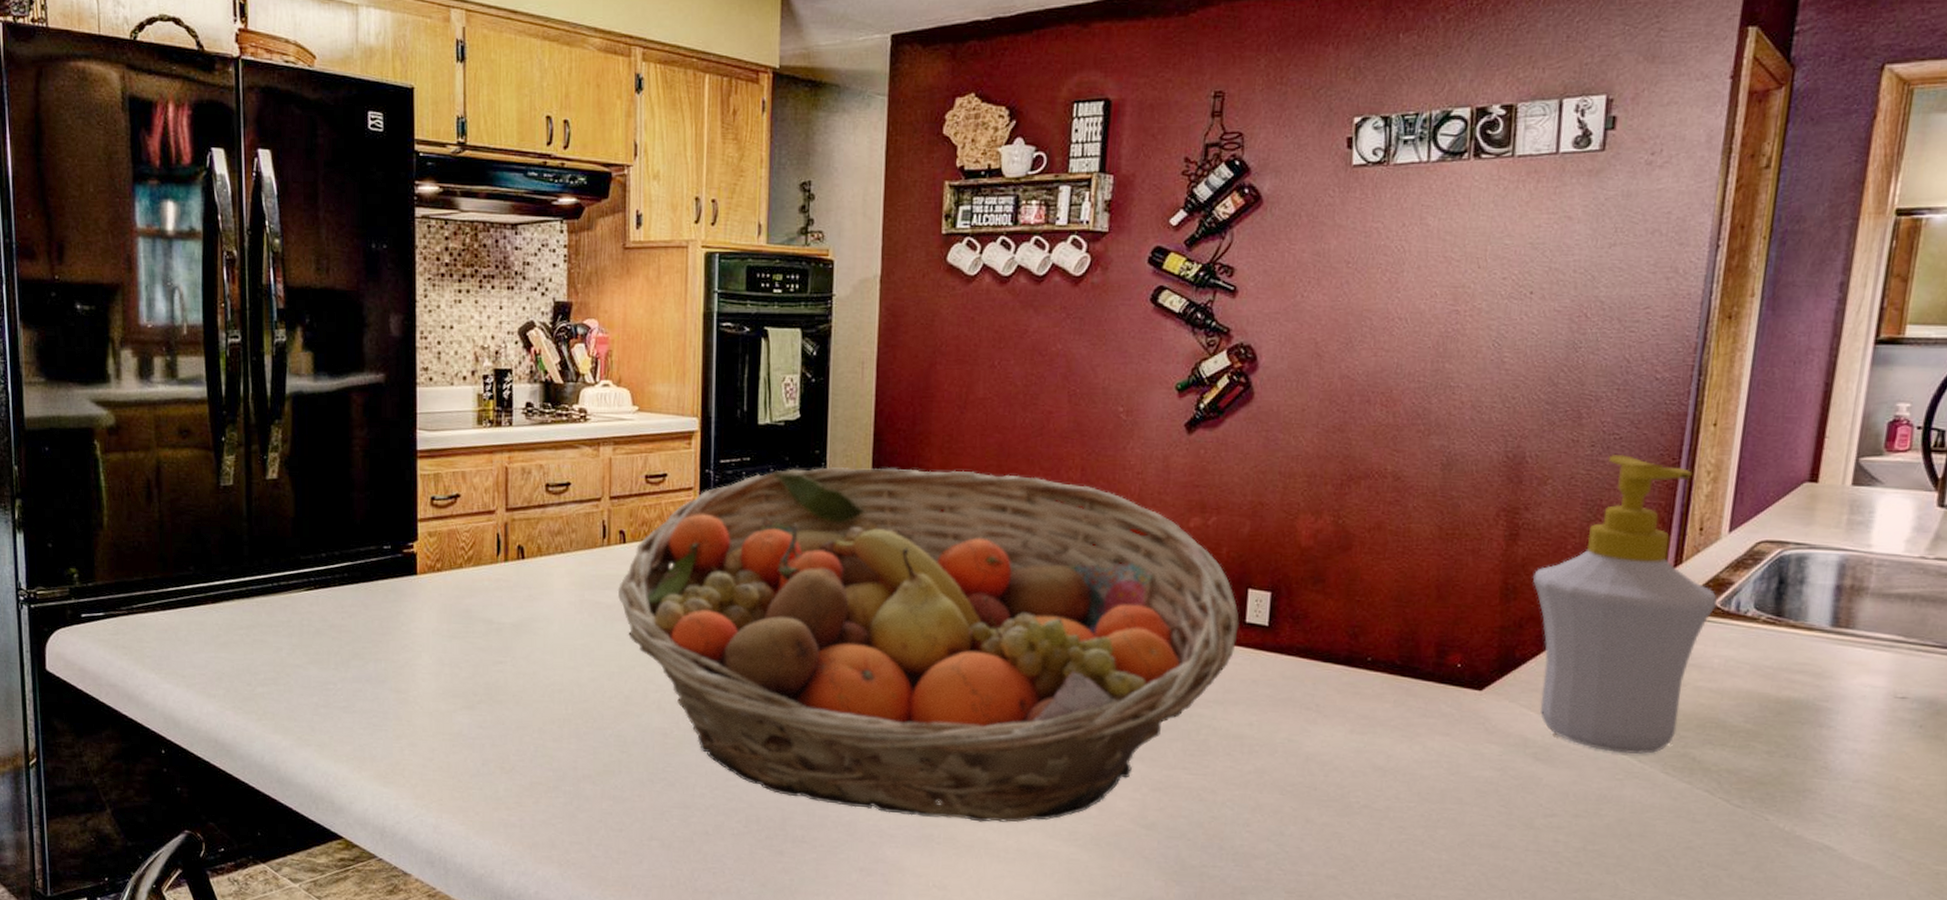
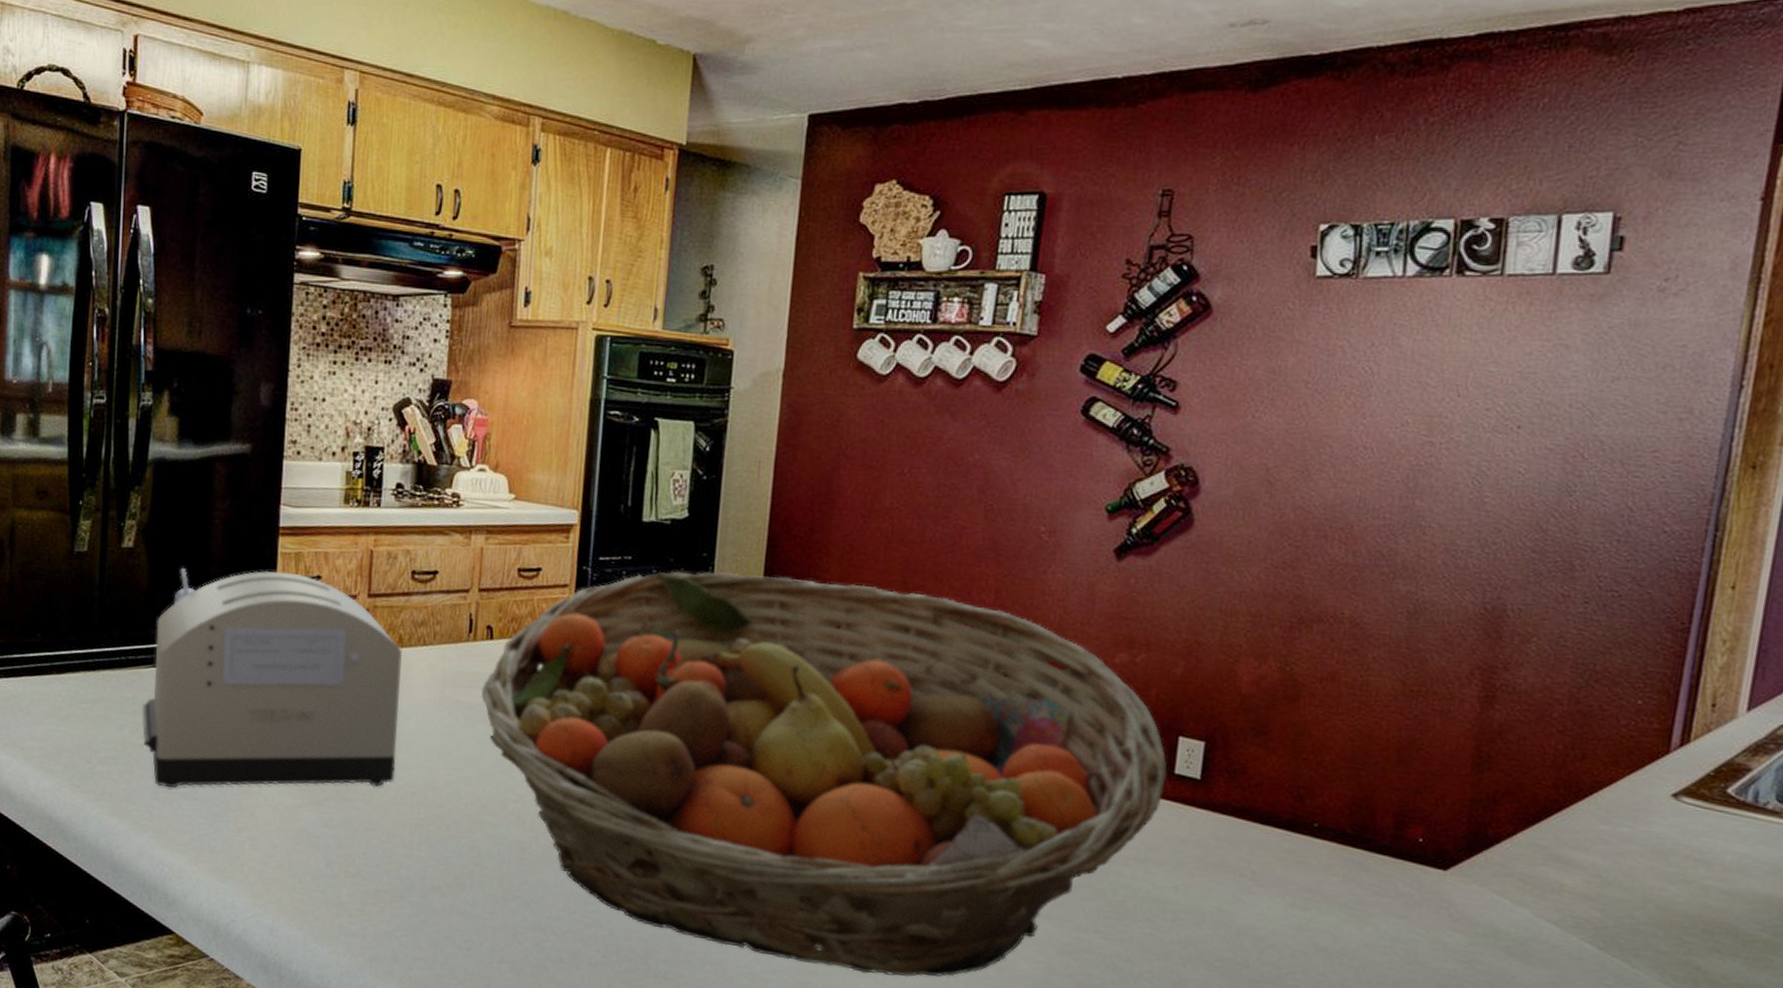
toaster: none [296,492,542,703] -> present [141,568,402,788]
soap bottle: present [1532,453,1718,754] -> none [1510,612,1732,958]

